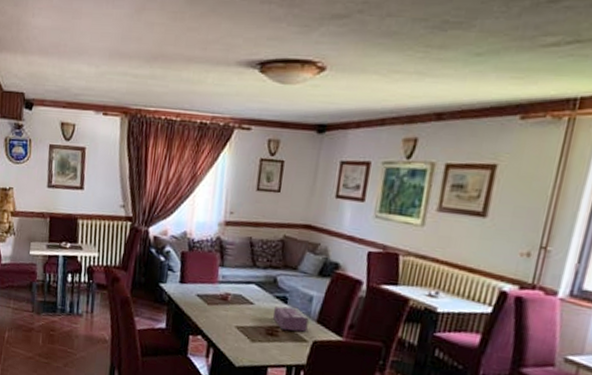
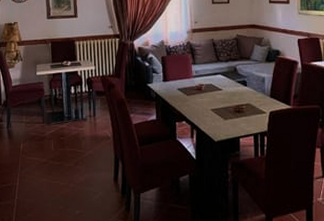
tissue box: present [273,306,309,332] -> none [237,88,264,107]

